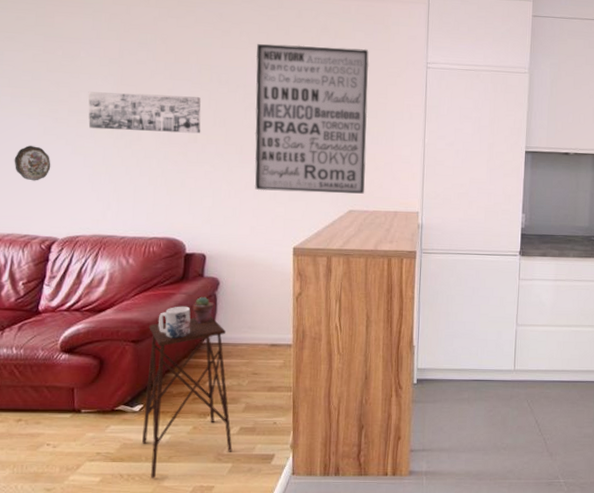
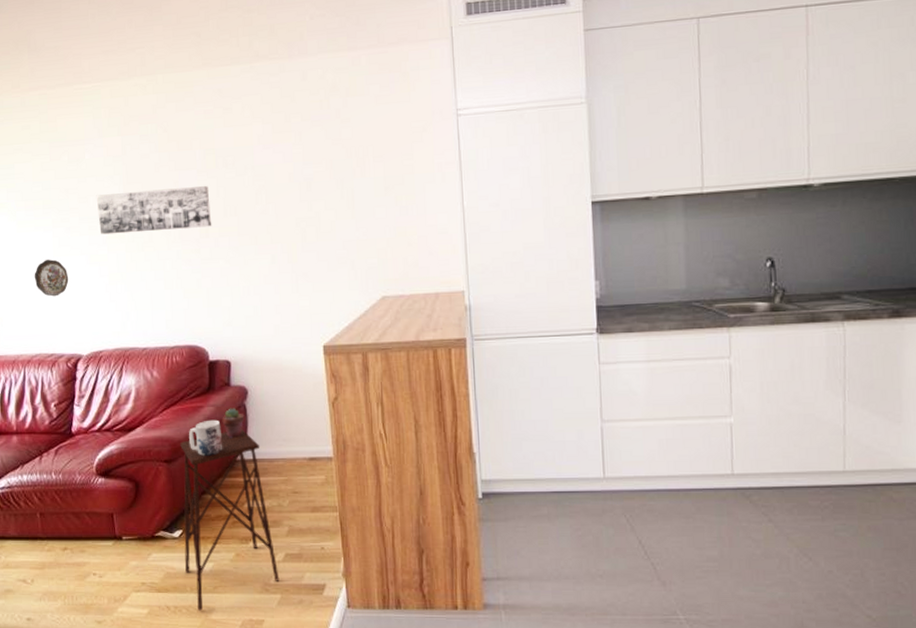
wall art: present [254,43,369,194] -> none [260,103,398,284]

